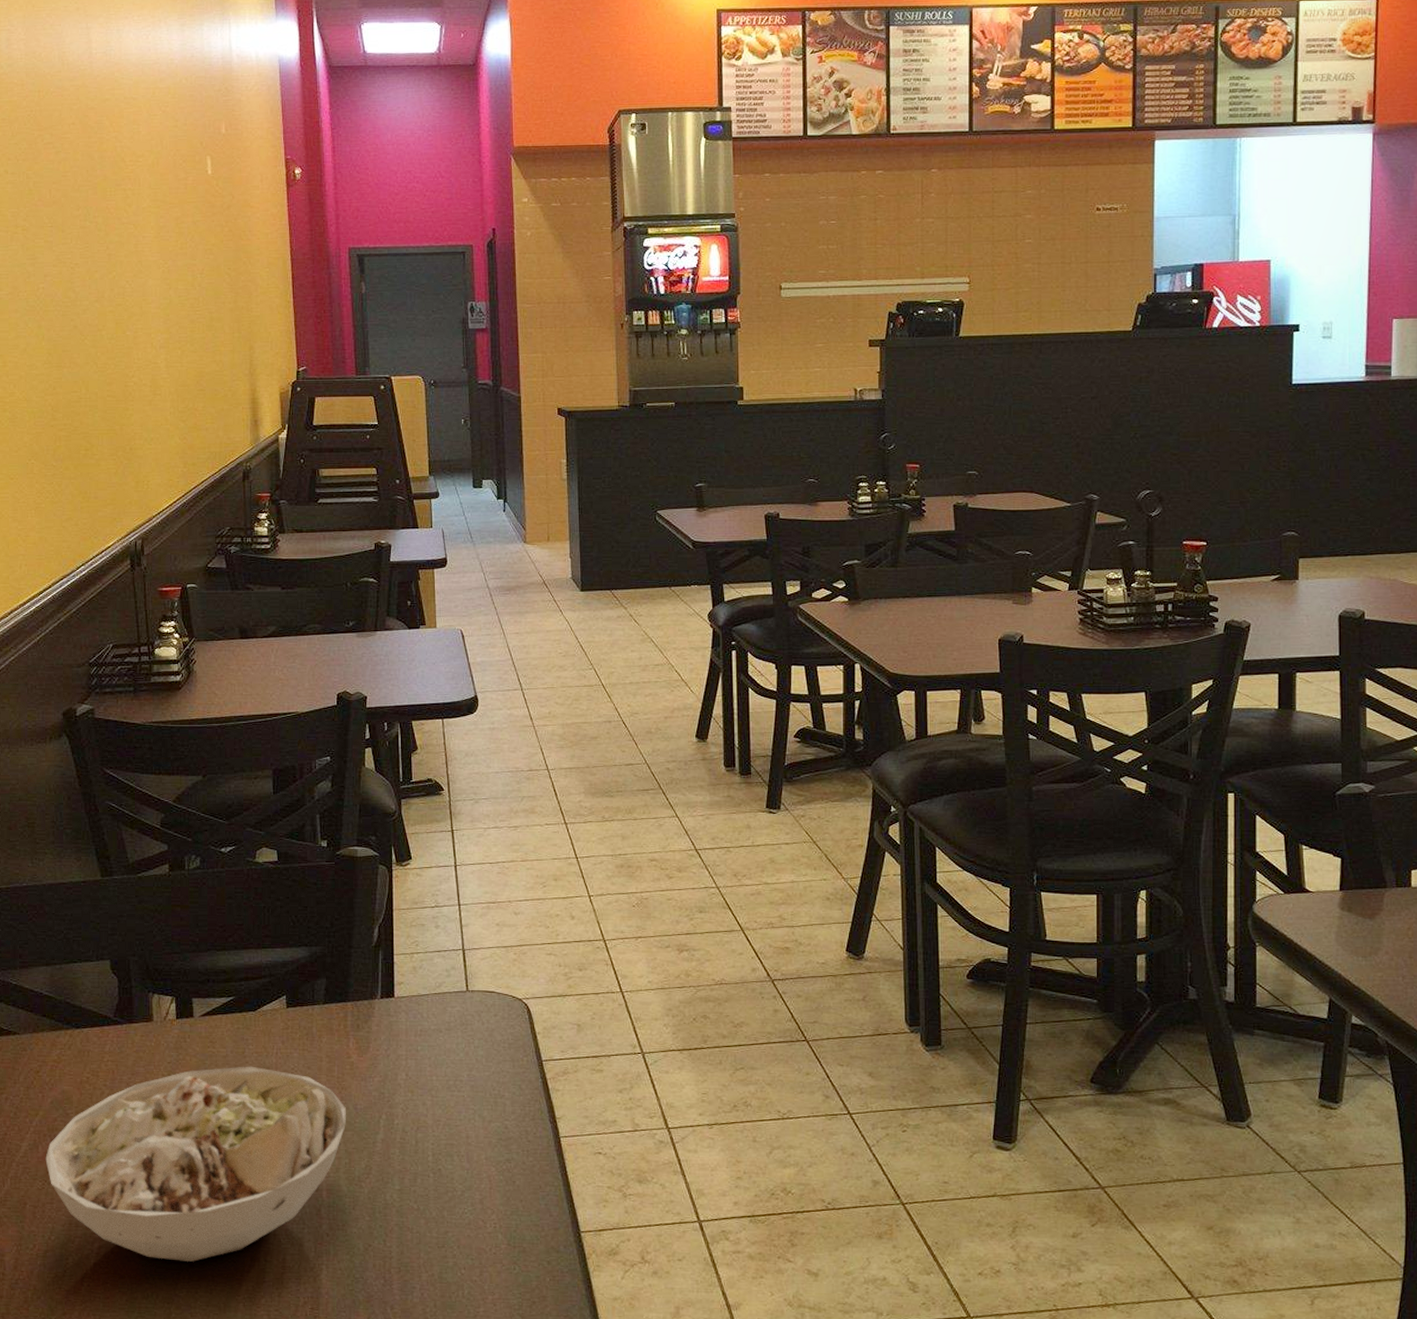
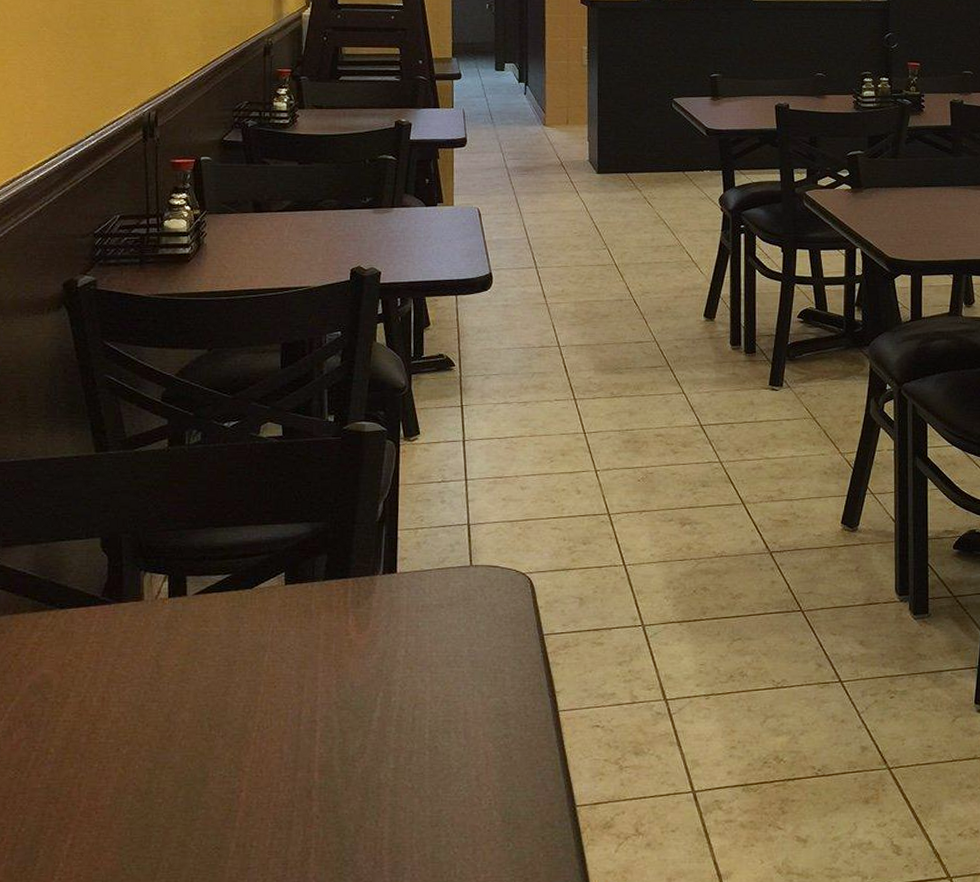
bowl: present [45,1066,346,1262] -> none [19,645,342,850]

